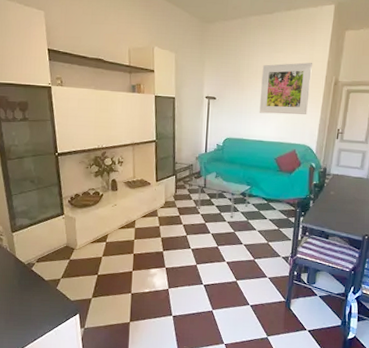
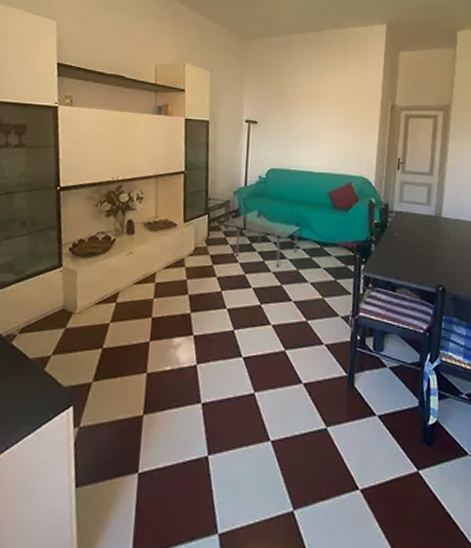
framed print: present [259,62,313,115] -> none [308,84,366,143]

